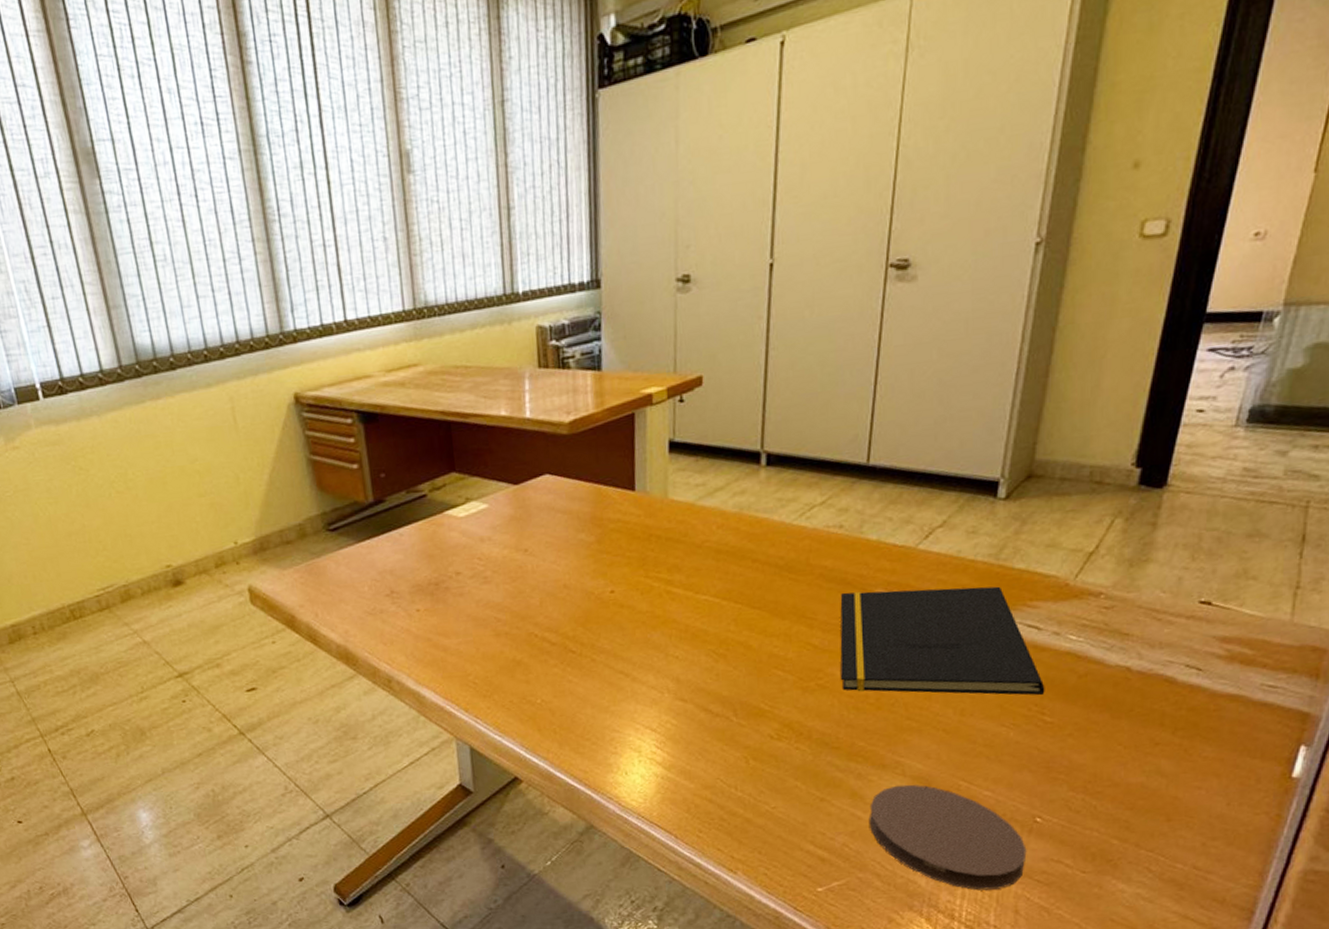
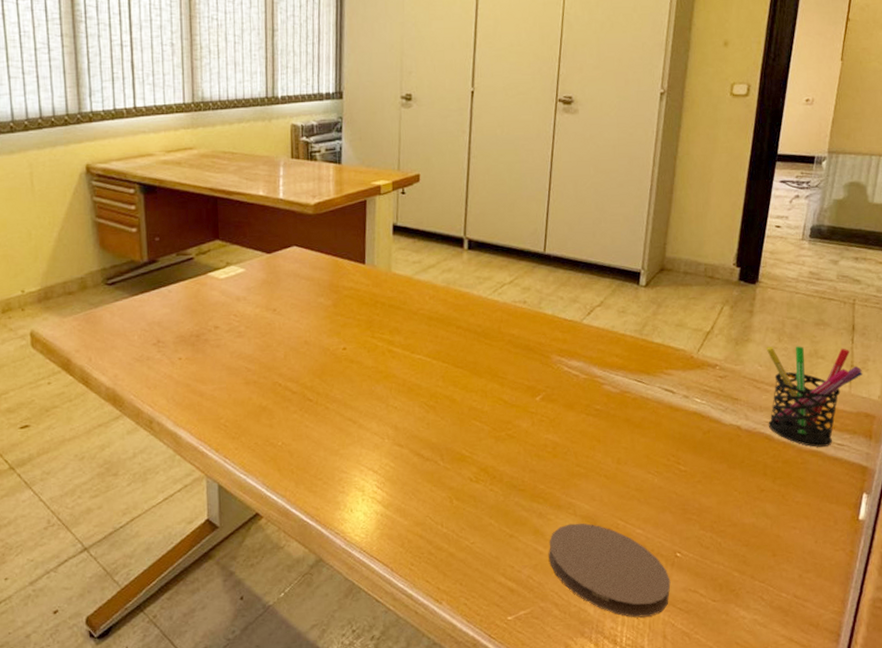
notepad: present [840,586,1045,696] -> none [524,356,680,448]
pen holder: none [1170,564,1314,691] -> present [766,346,863,447]

